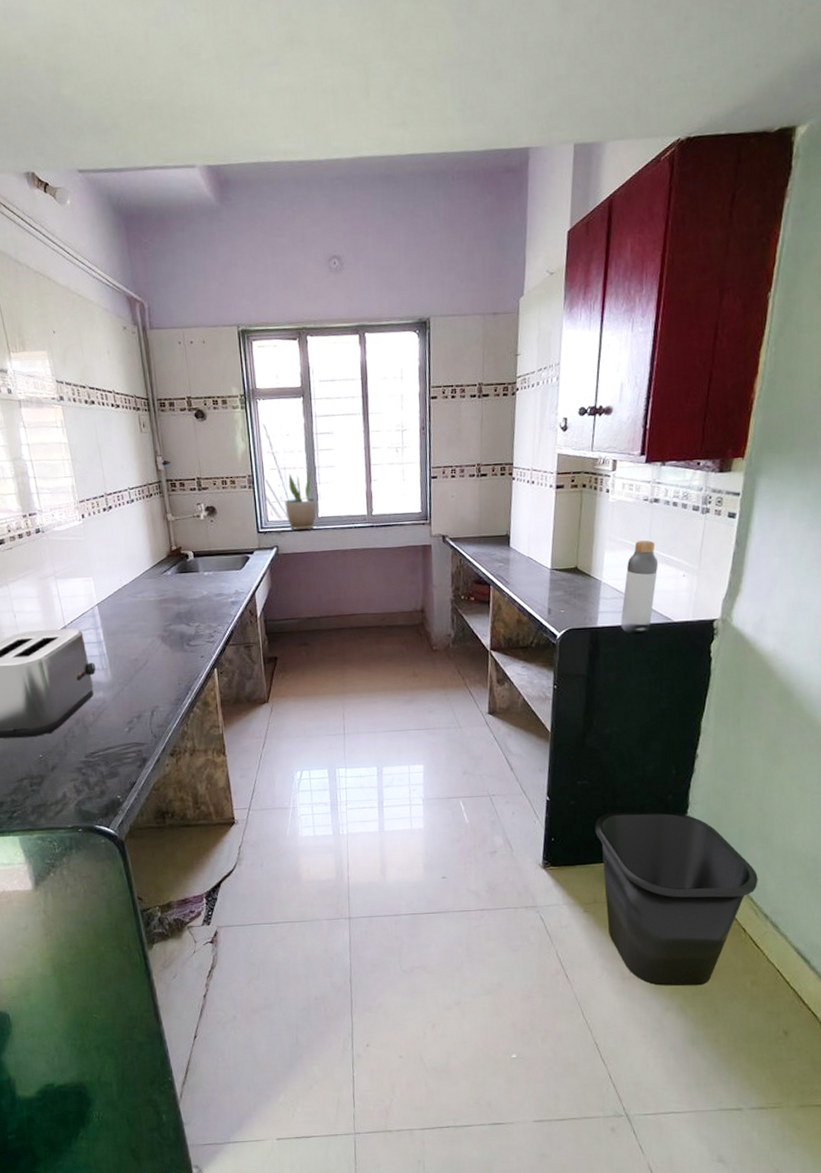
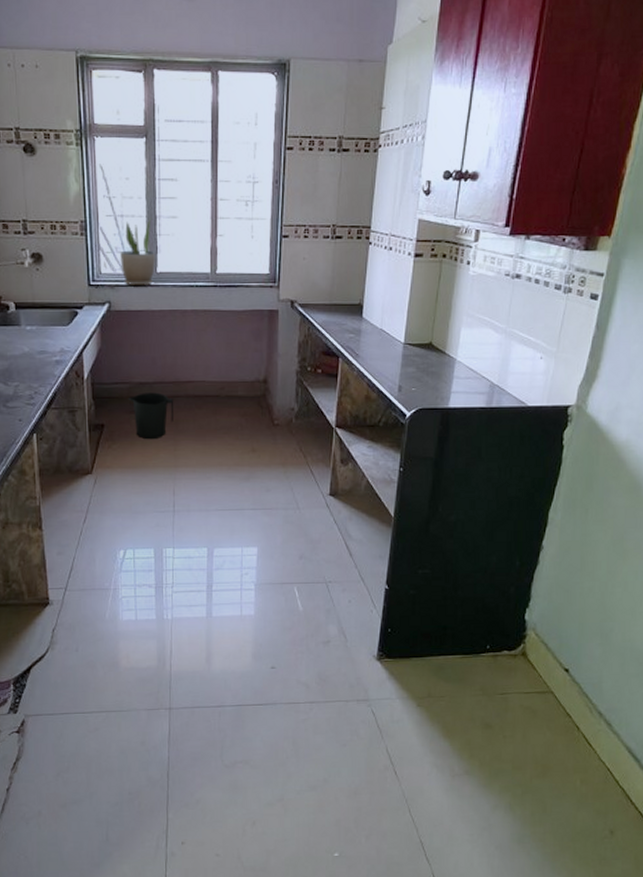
mug: none [298,626,340,669] -> present [128,392,174,440]
waste bin: present [595,811,758,986] -> none [434,603,595,784]
bottle: present [620,540,659,635] -> none [473,318,517,418]

